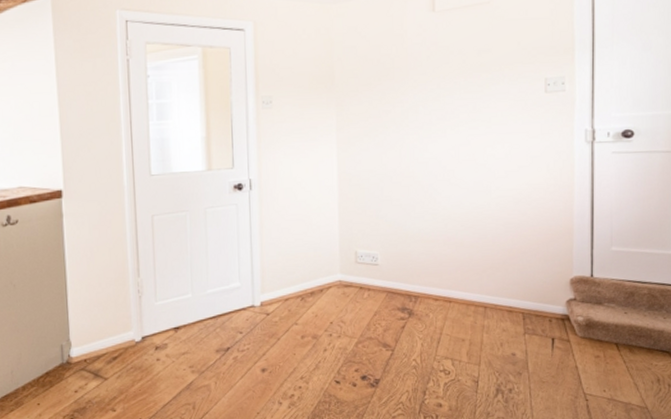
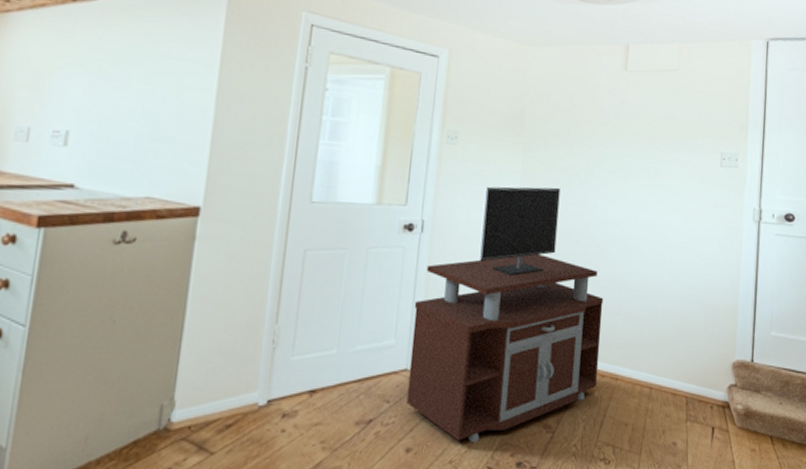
tv stand: none [252,135,431,361] -> present [406,186,604,442]

